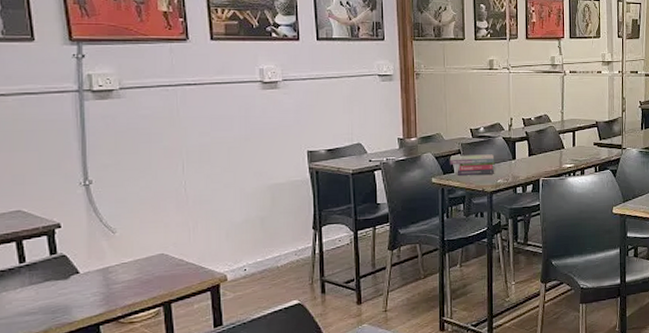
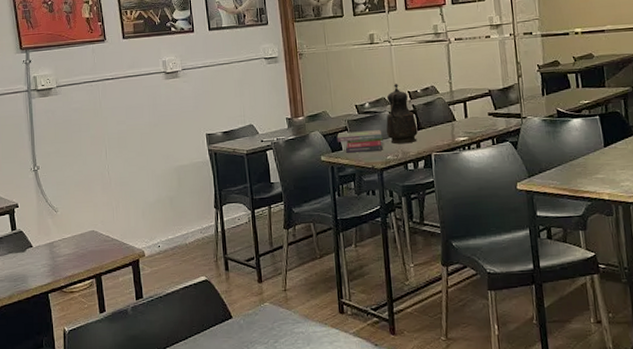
coffeepot: none [498,109,529,169] -> present [386,83,418,144]

